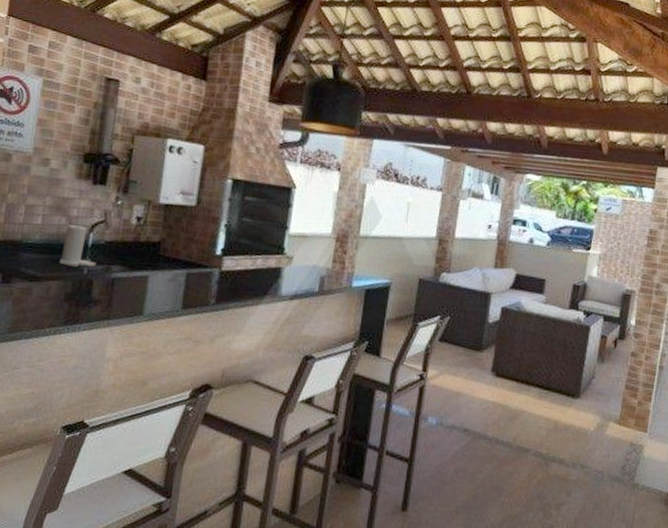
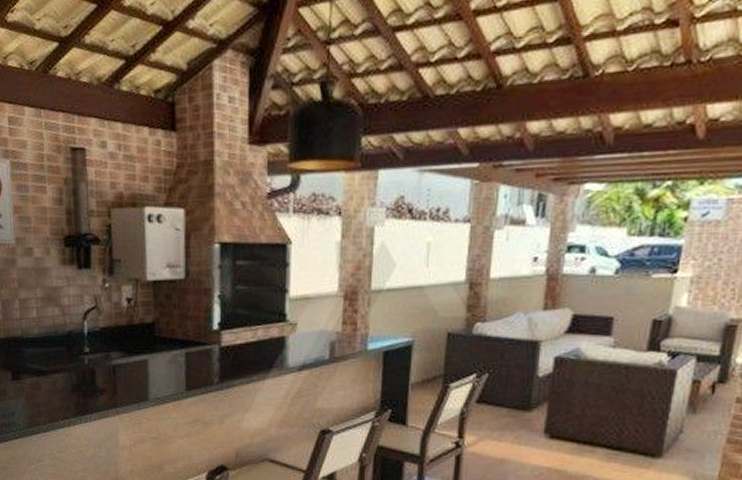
paper towel: present [59,225,96,268] -> none [60,314,95,358]

